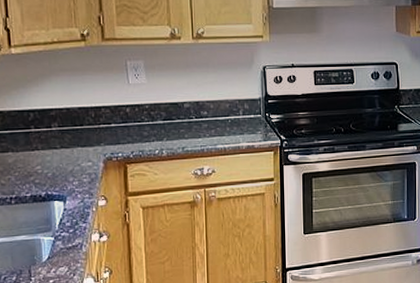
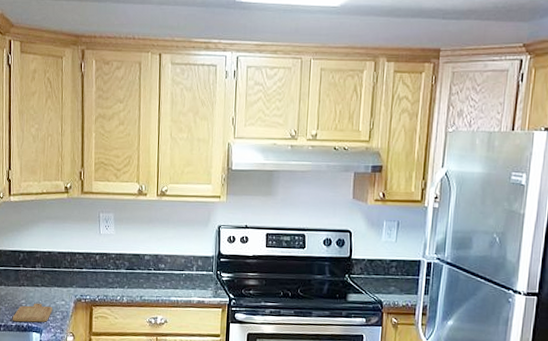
chopping board: none [26,167,77,192] -> present [13,303,53,322]

